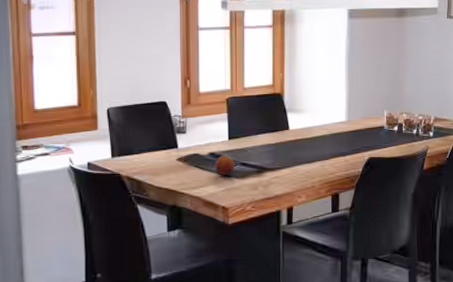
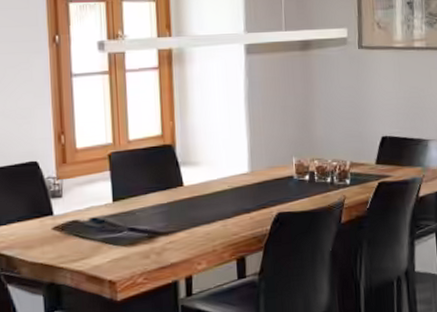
fruit: present [214,155,236,176] -> none [97,220,122,245]

